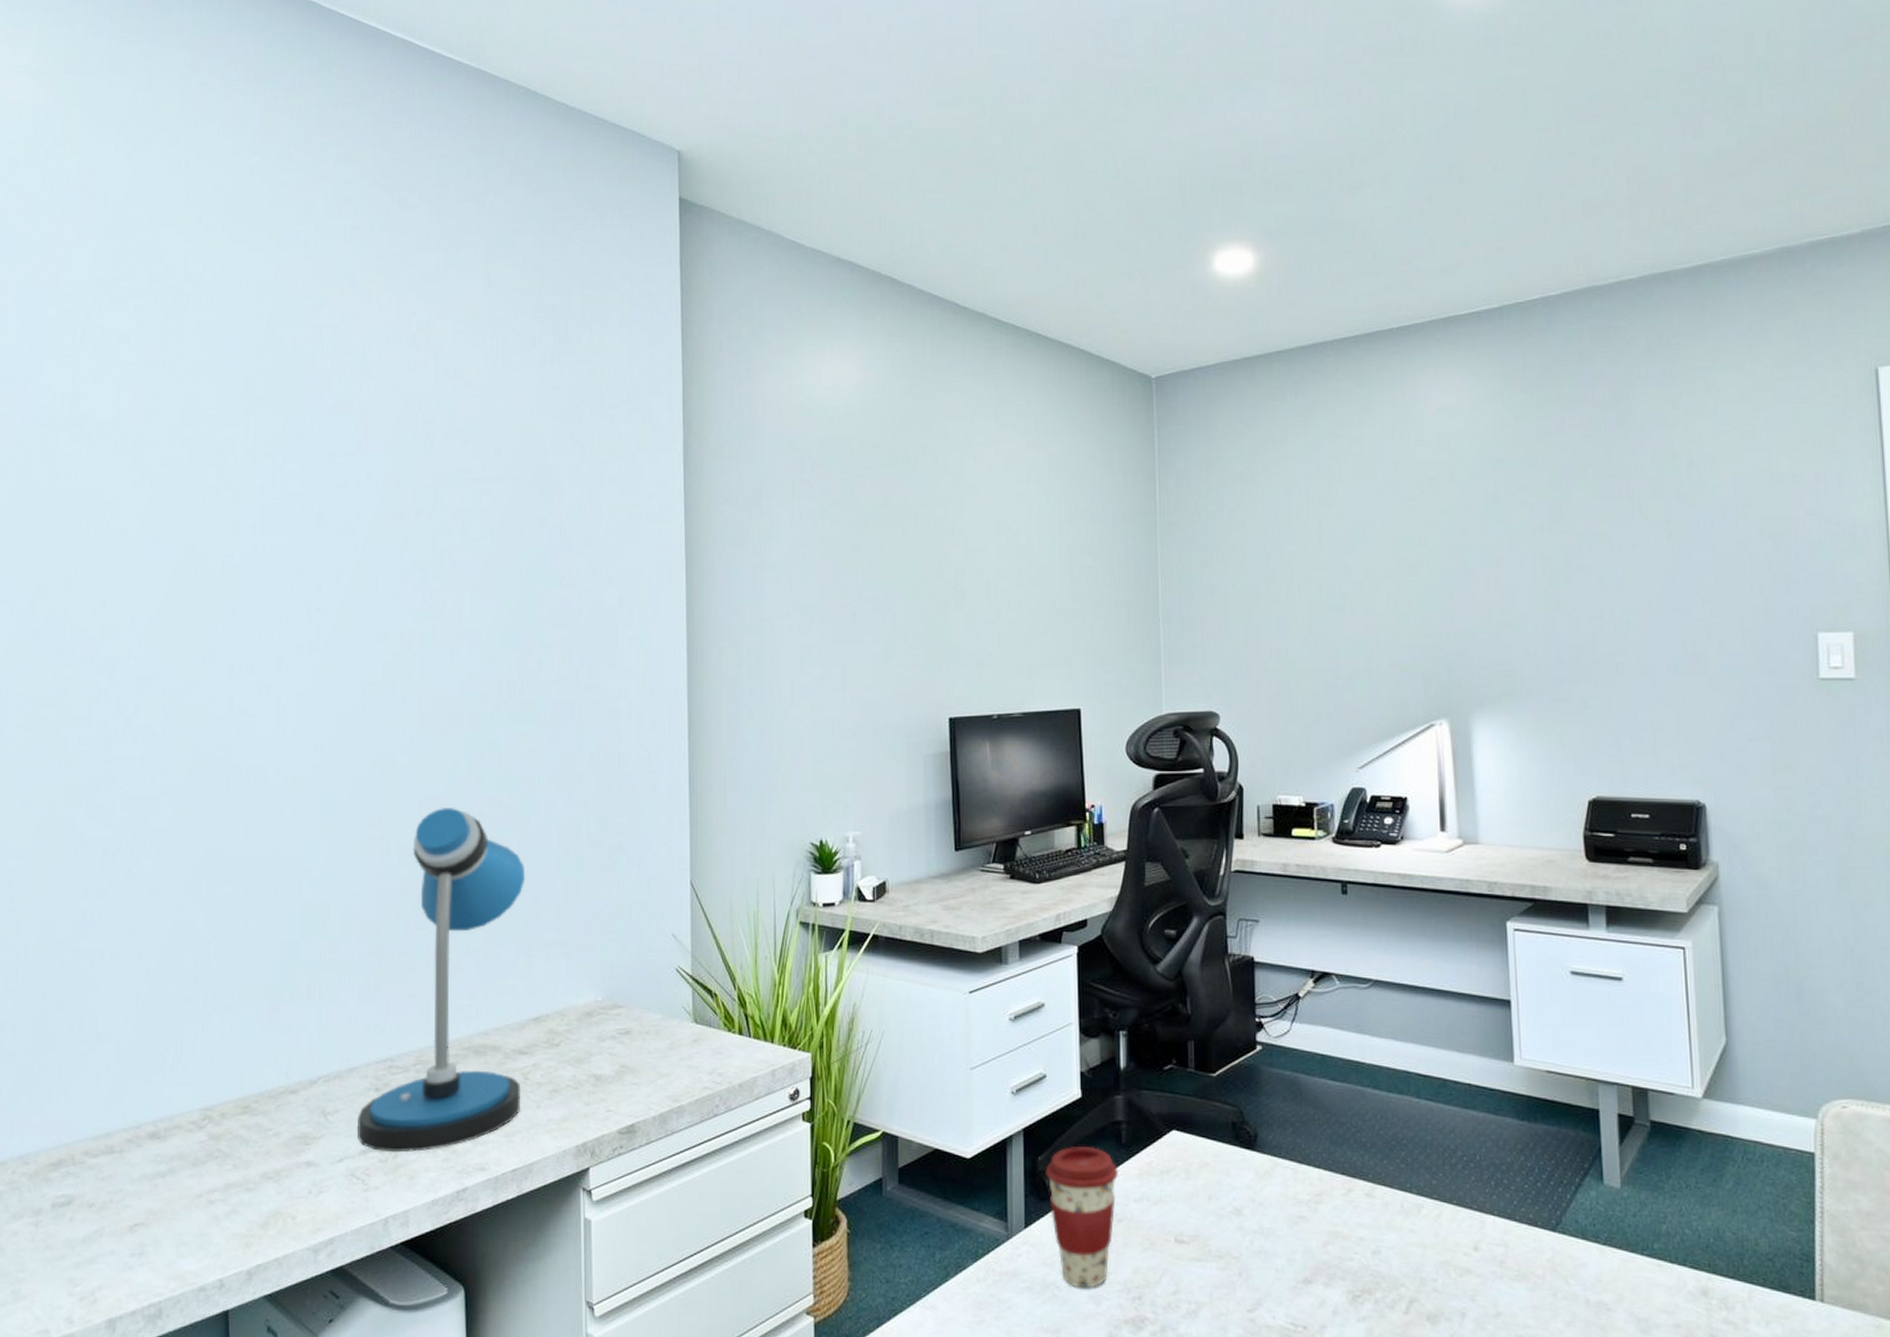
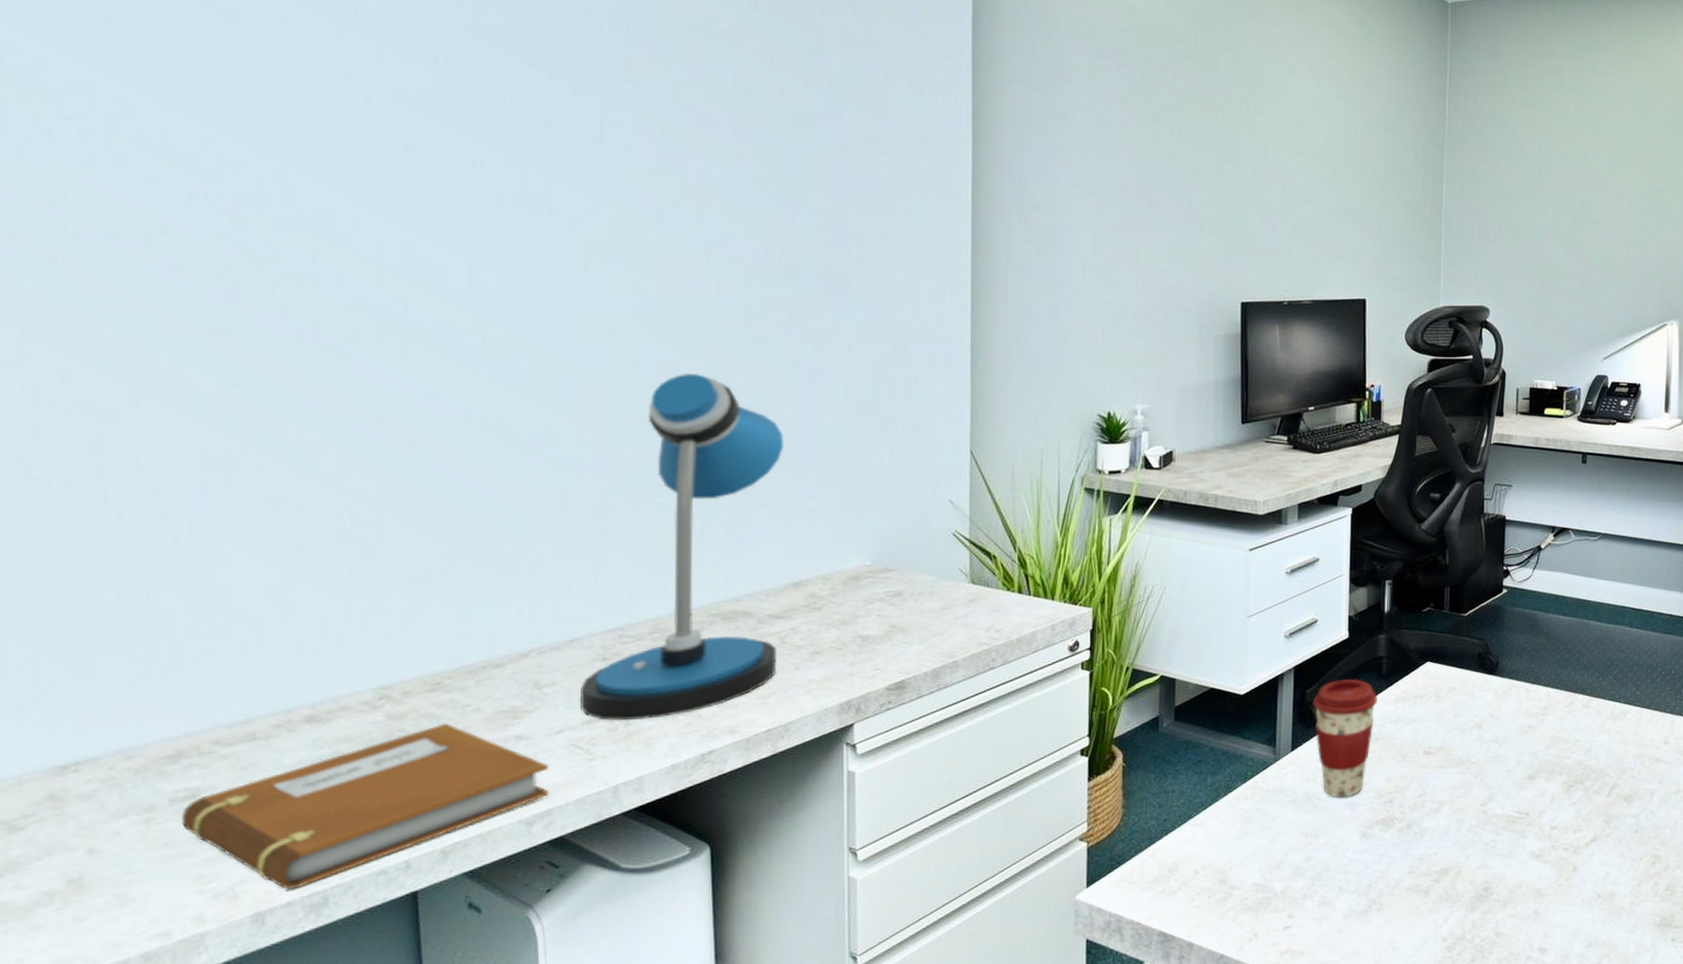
notebook: none [59,1146,332,1299] -> present [181,723,549,889]

